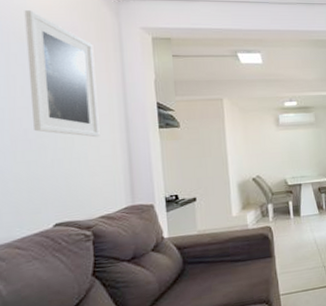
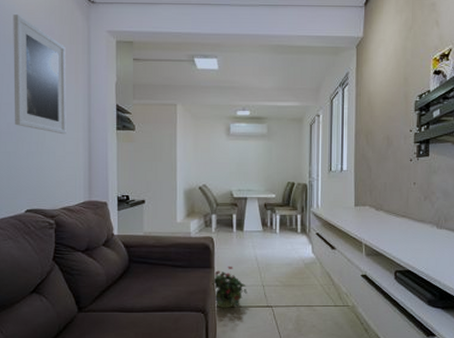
potted plant: none [274,252,310,296] -> present [212,266,247,309]

